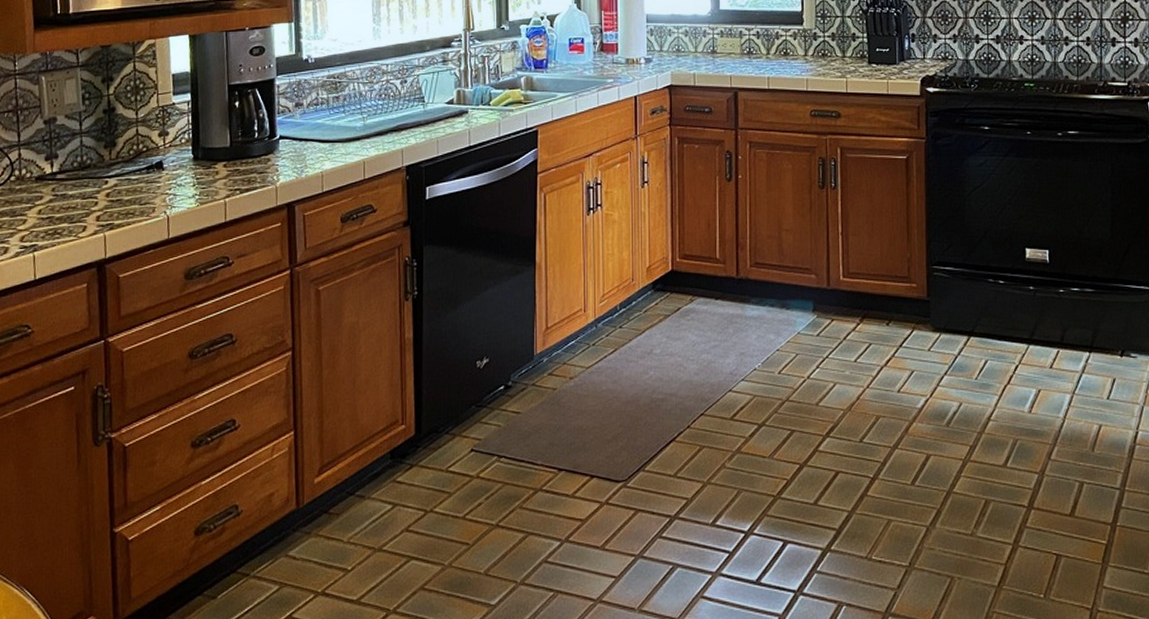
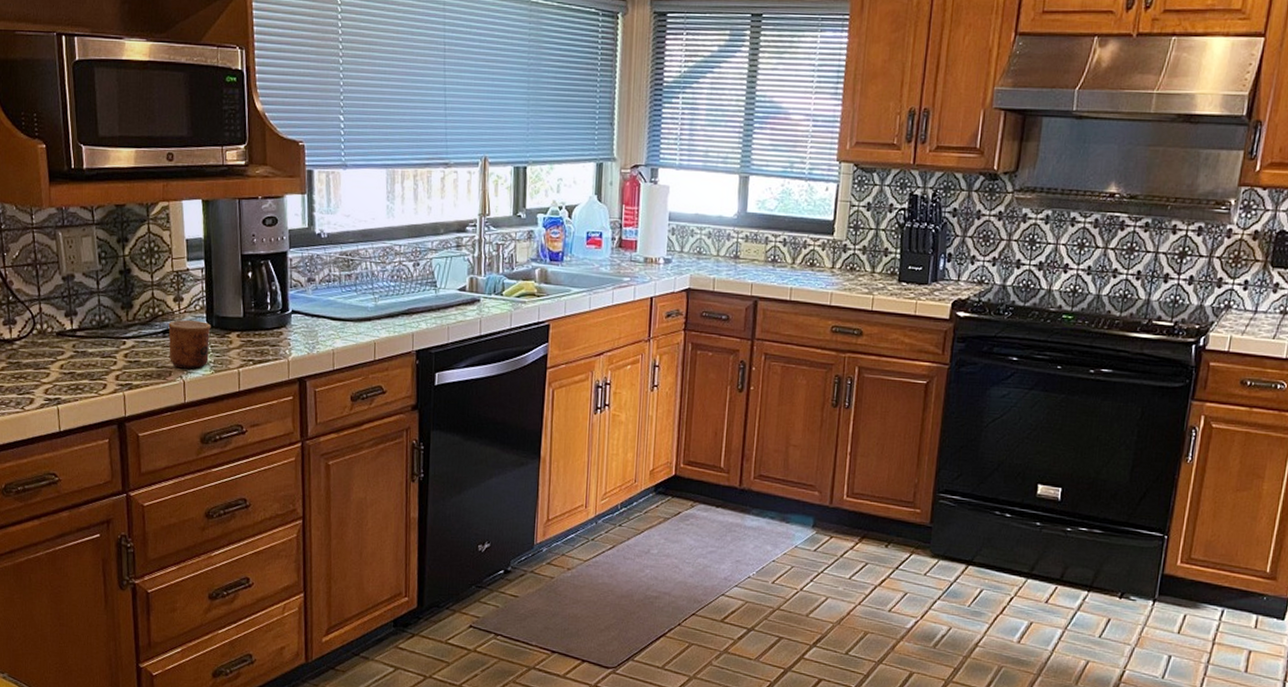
cup: none [152,153,197,204] -> present [168,319,211,369]

